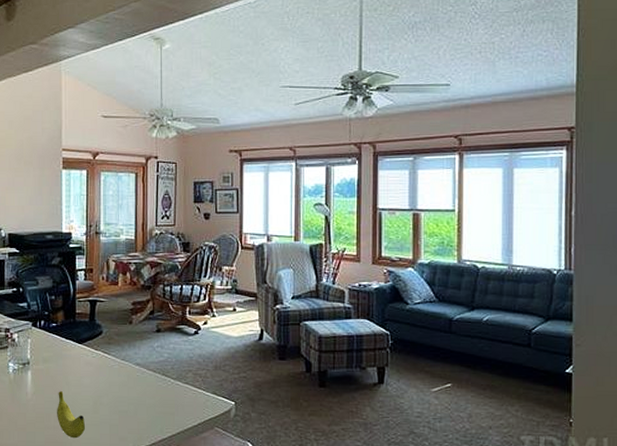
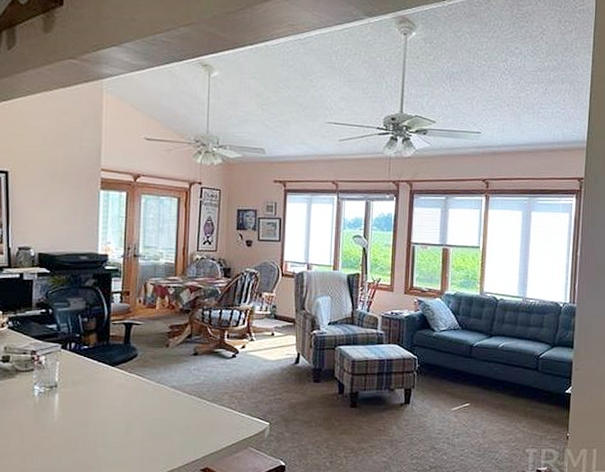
banana: present [57,391,86,439] -> none [85,414,116,462]

